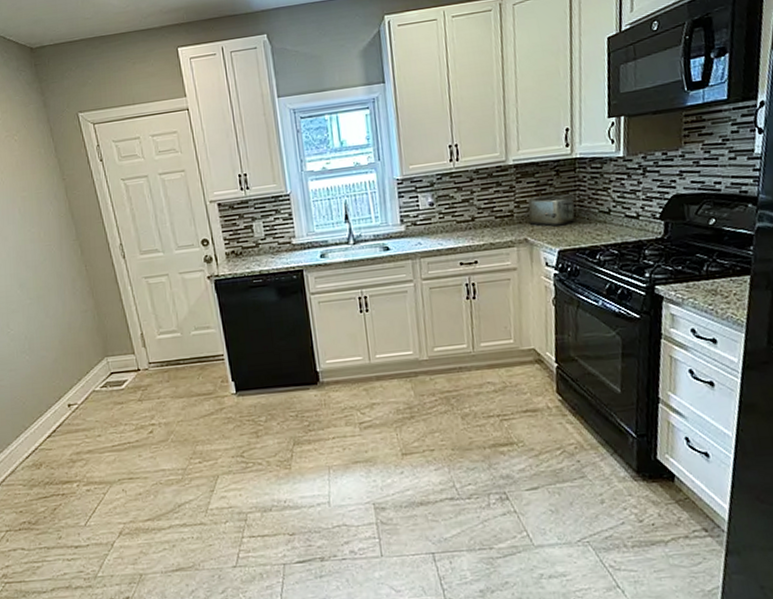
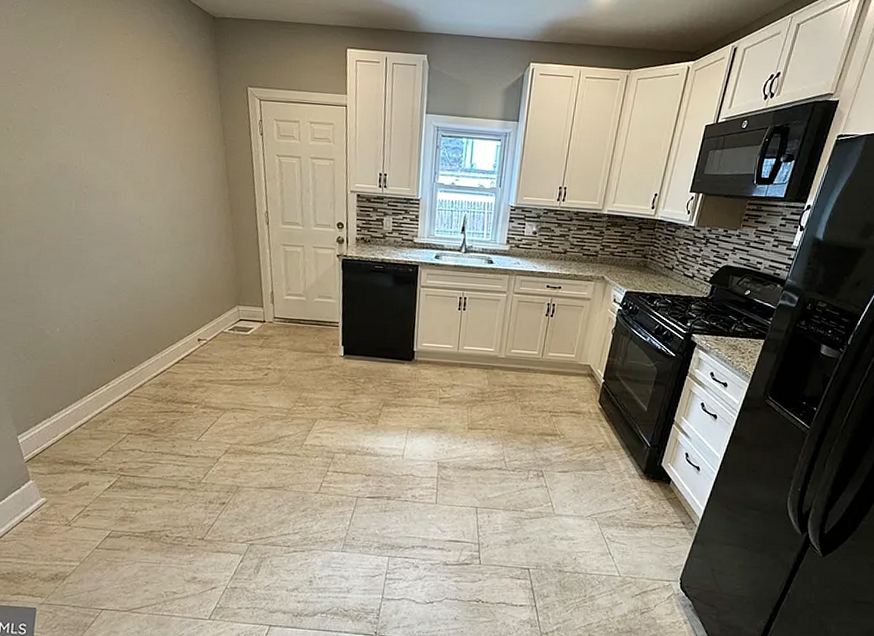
toaster: present [528,195,575,227] -> none [608,244,648,272]

